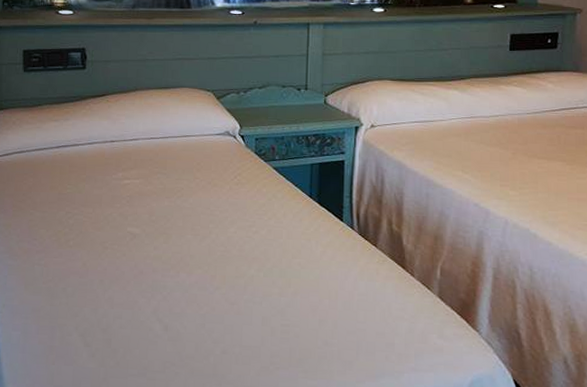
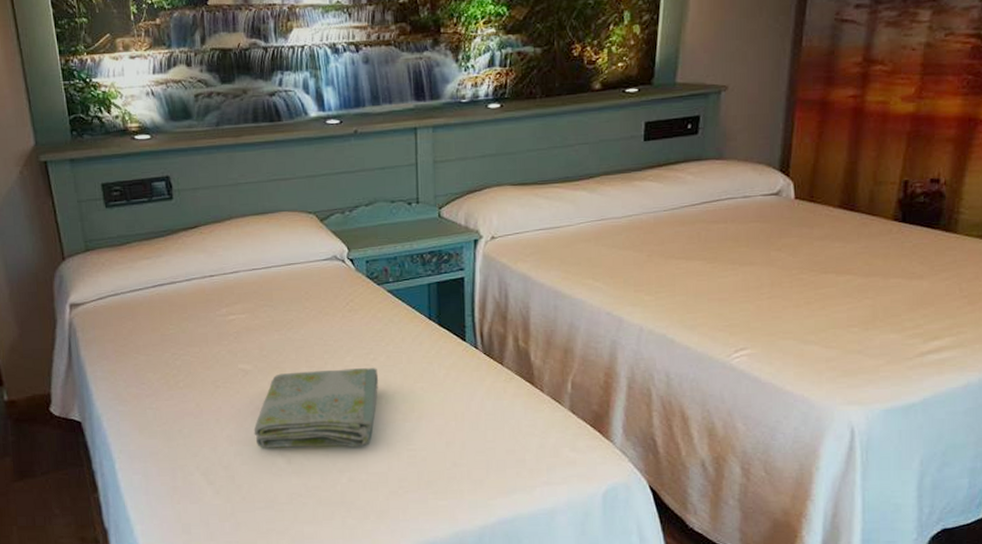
towel: none [135,239,259,320] -> present [253,368,379,448]

